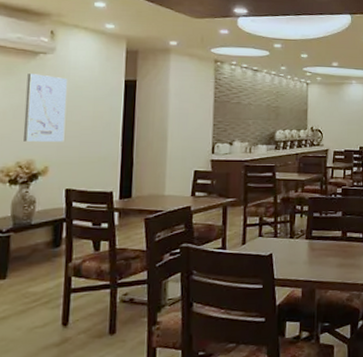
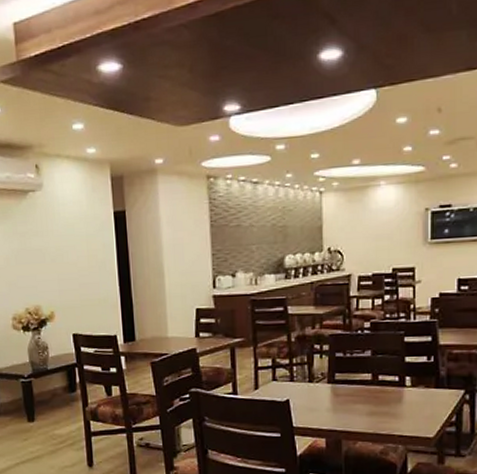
wall art: present [23,74,67,142] -> none [21,214,64,287]

